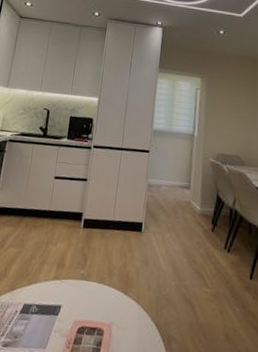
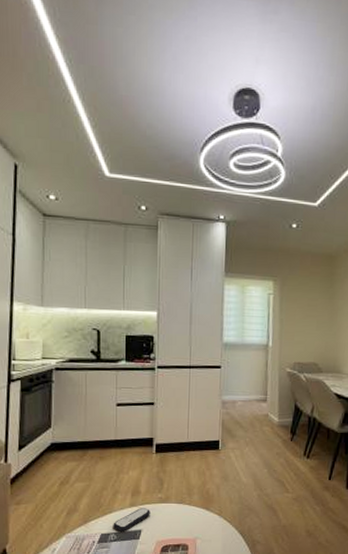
remote control: none [35,281,72,306] -> present [113,507,150,533]

